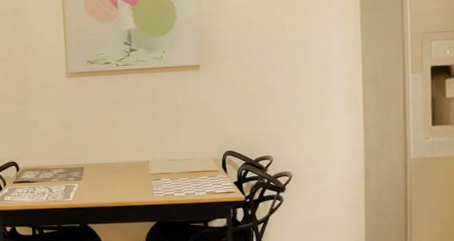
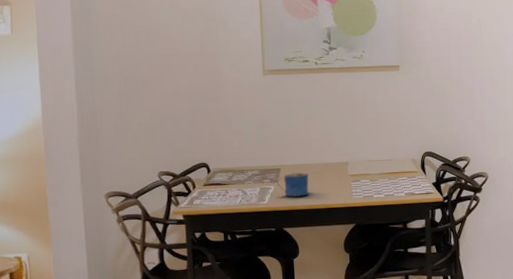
mug: none [80,171,111,195] -> present [276,172,309,197]

